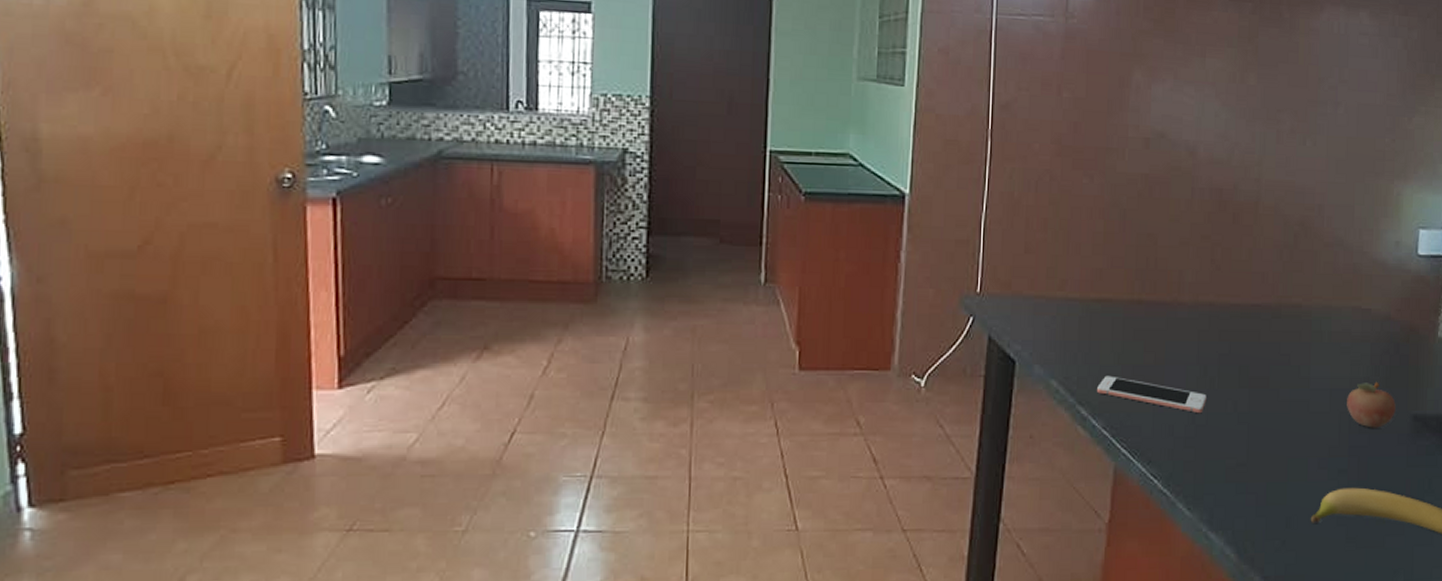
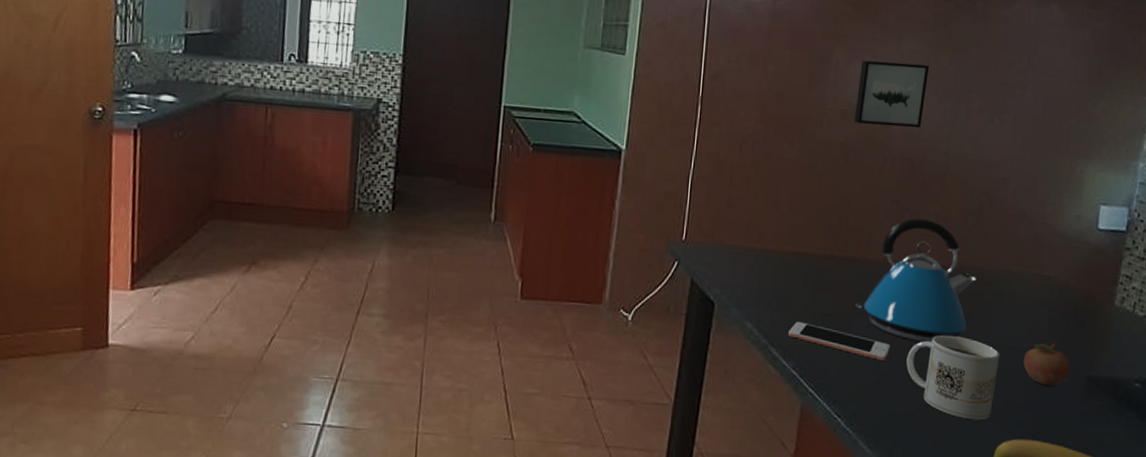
wall art: none [1158,82,1236,155] -> present [854,60,930,129]
kettle: none [1166,253,1294,390] -> present [854,218,976,343]
mug: none [1224,380,1322,471] -> present [906,334,1000,421]

